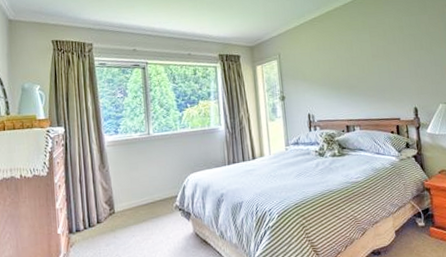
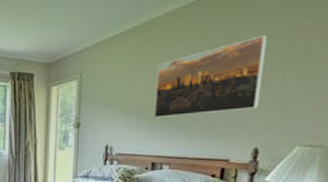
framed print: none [336,25,410,89] -> present [153,34,267,119]

